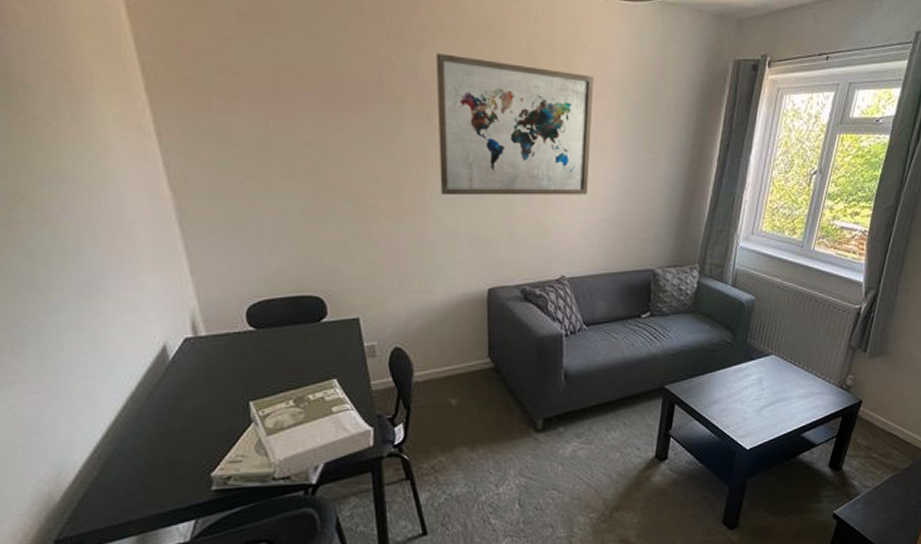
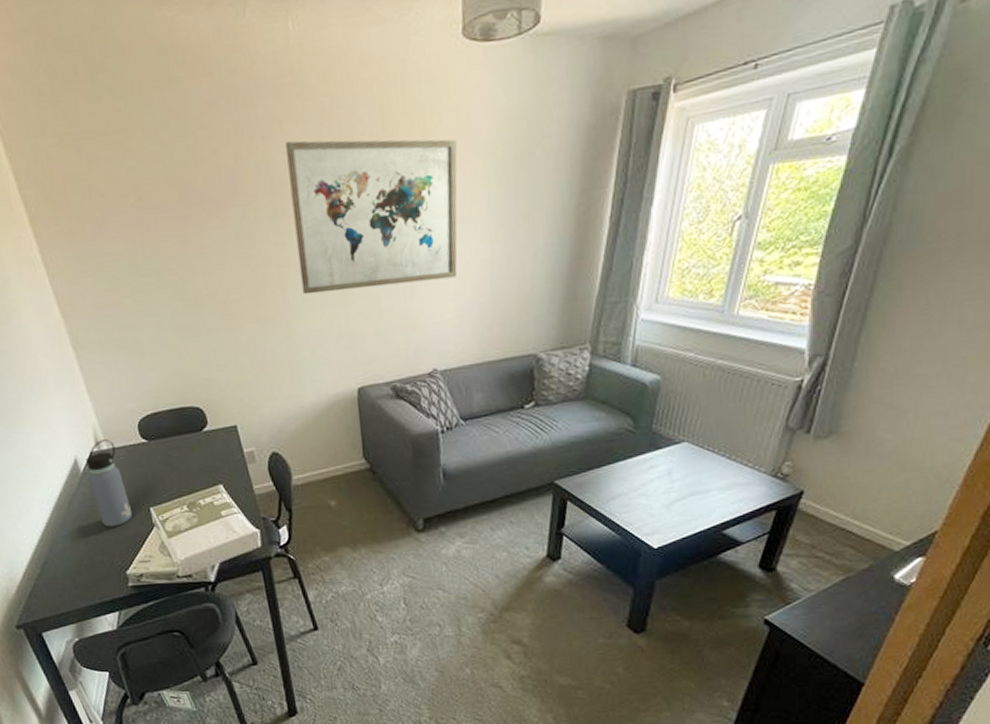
water bottle: none [177,325,228,423] -> present [86,439,133,527]

